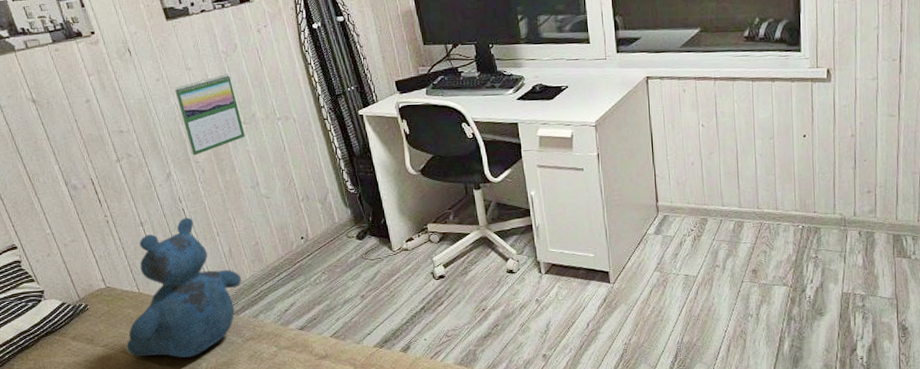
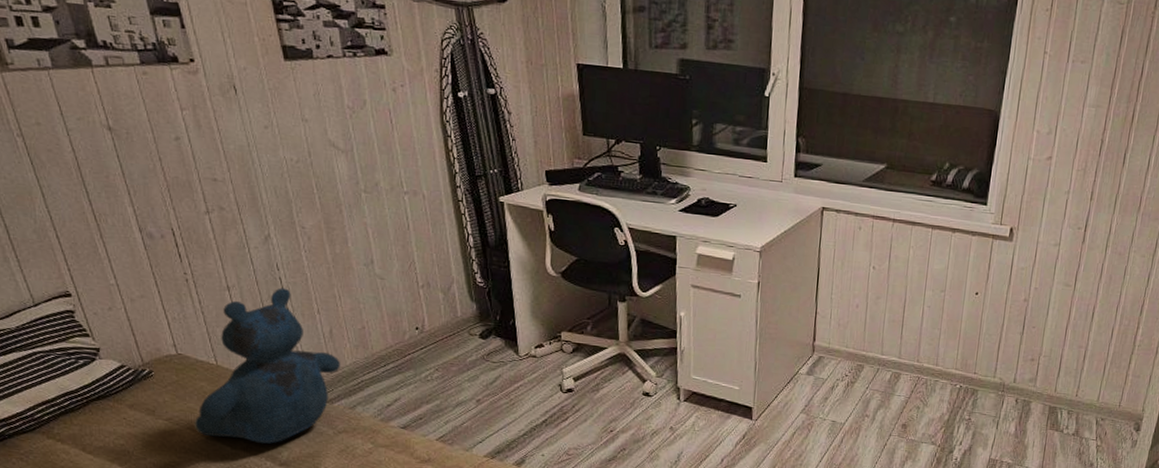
calendar: present [174,74,245,156] -> none [285,133,364,220]

